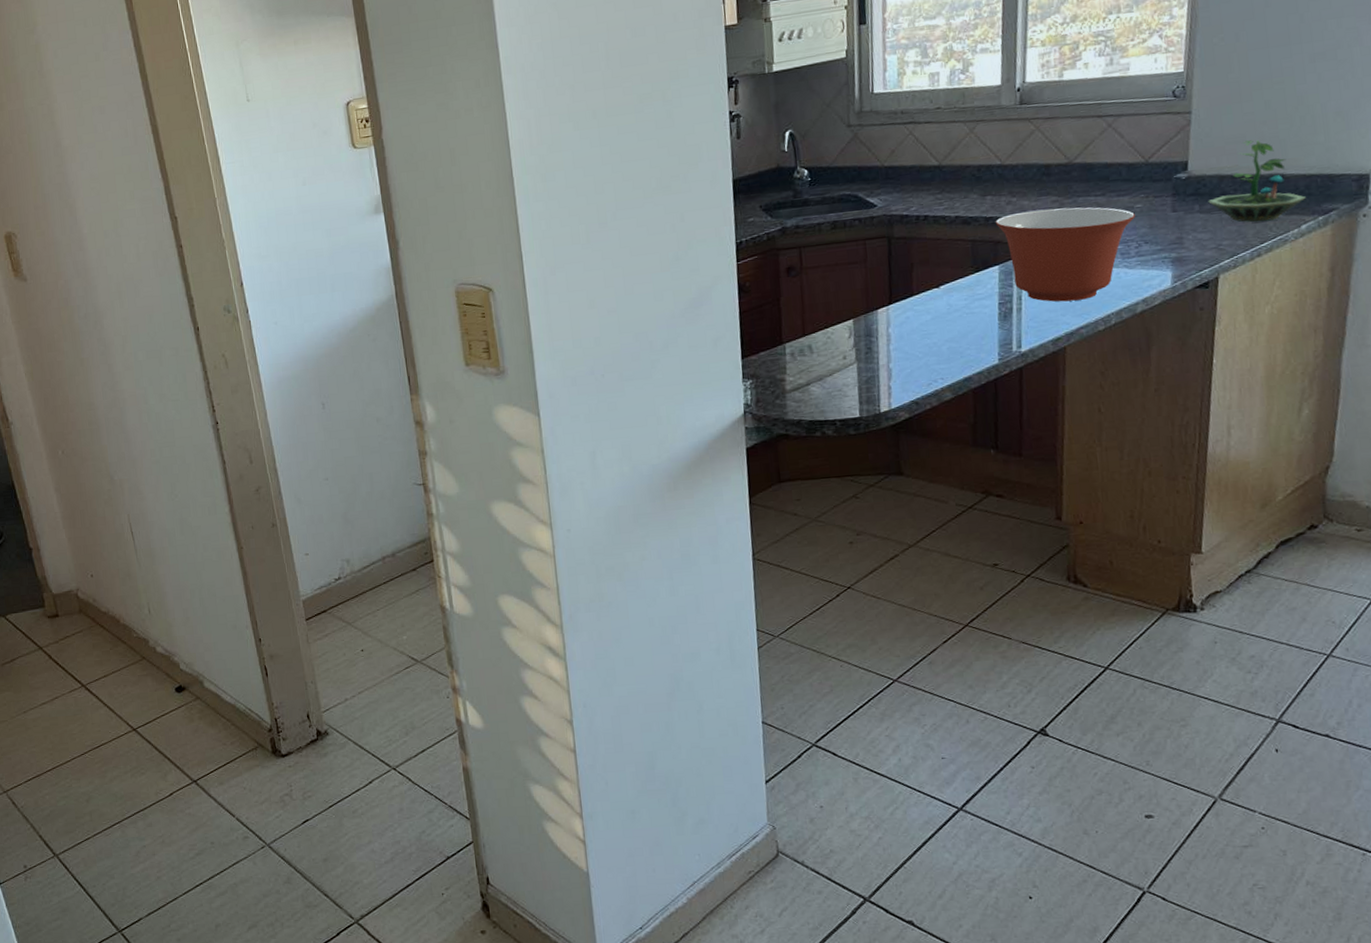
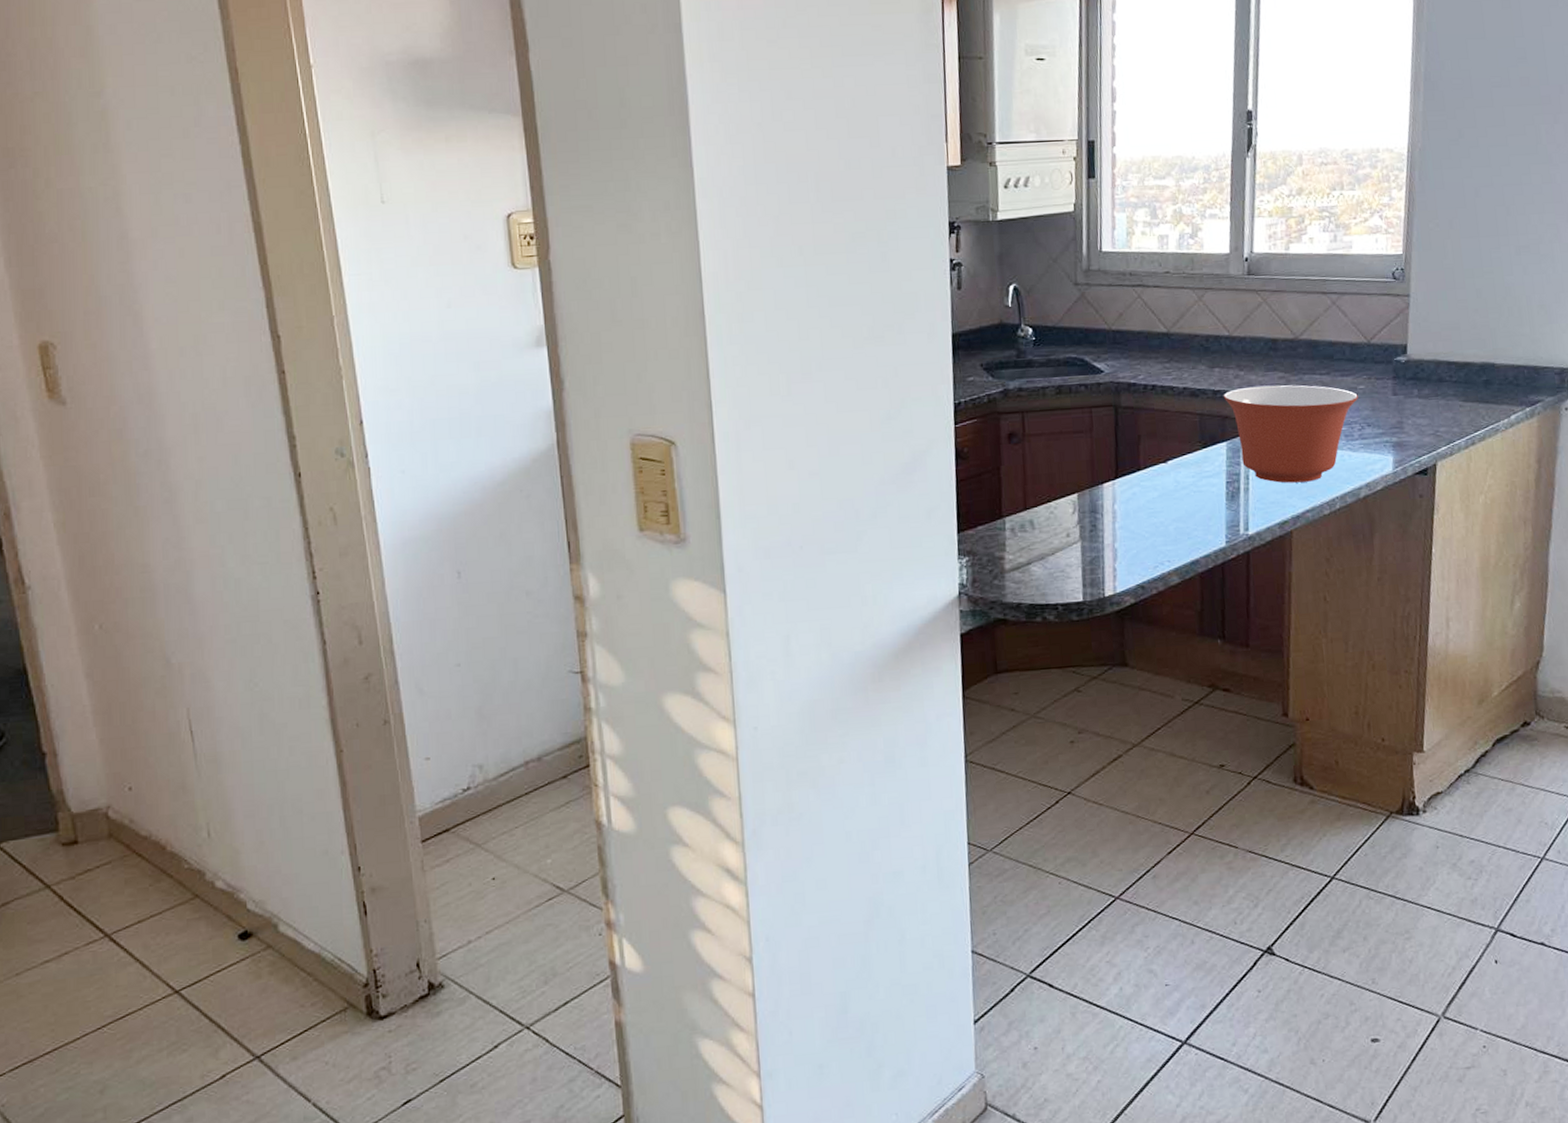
terrarium: present [1208,140,1306,223] -> none [1426,327,1514,410]

